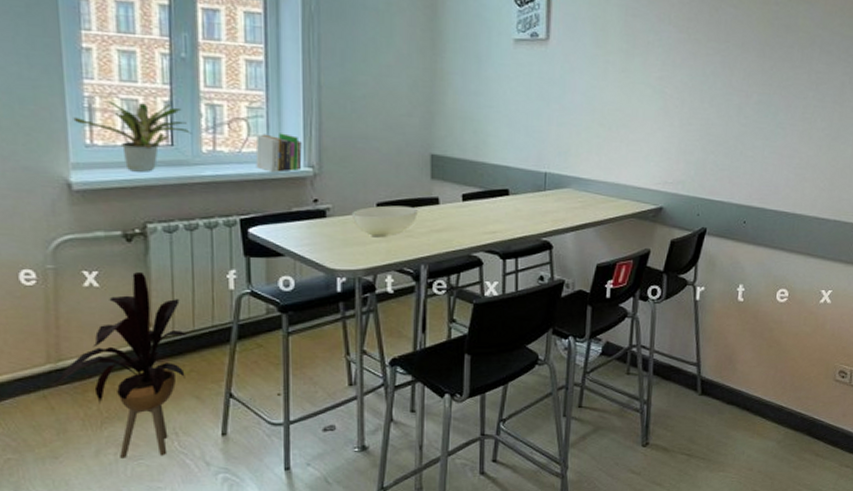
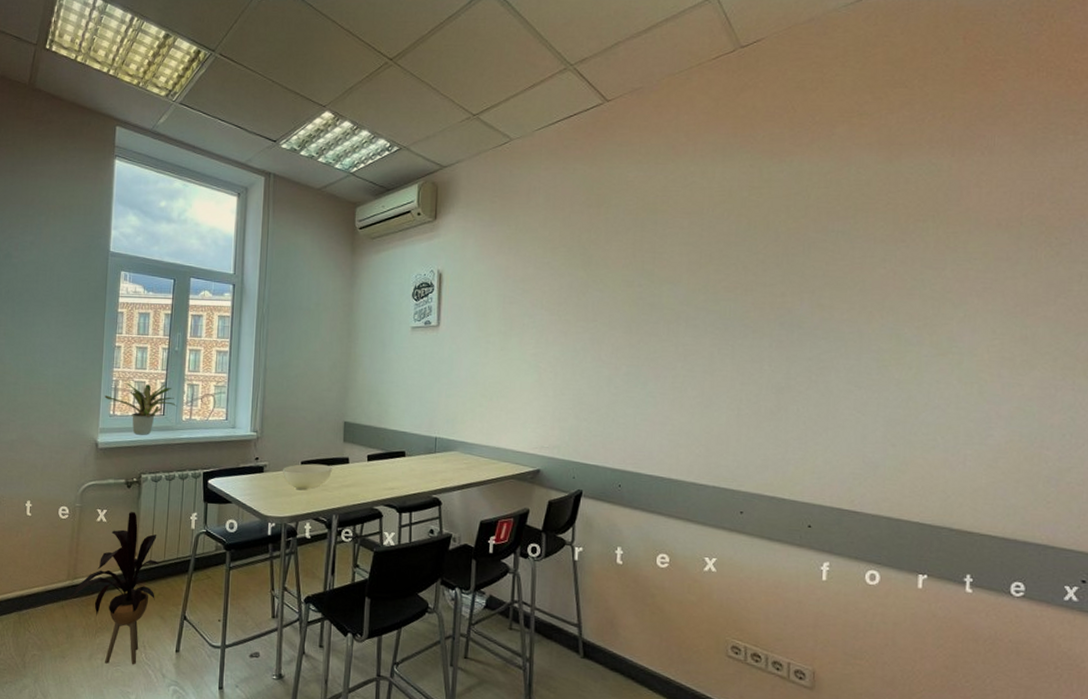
books: present [255,133,302,173] -> none [217,405,250,436]

